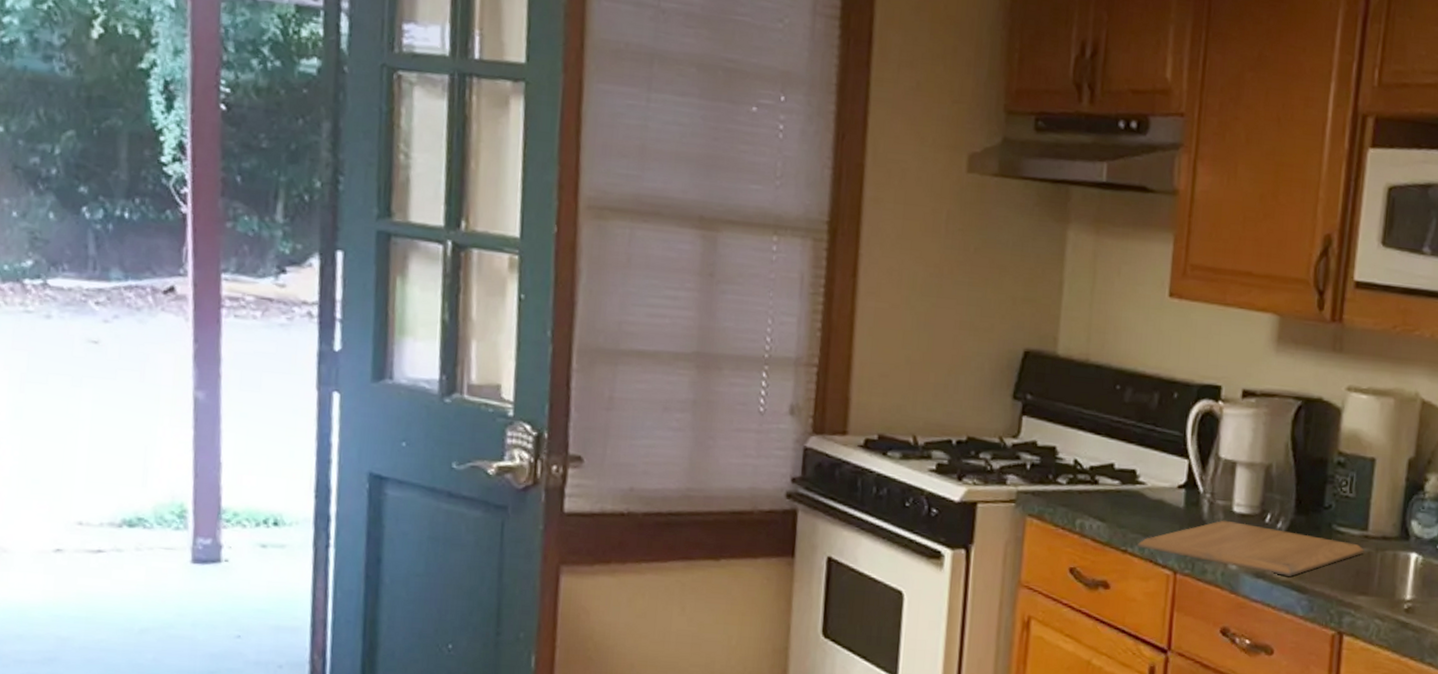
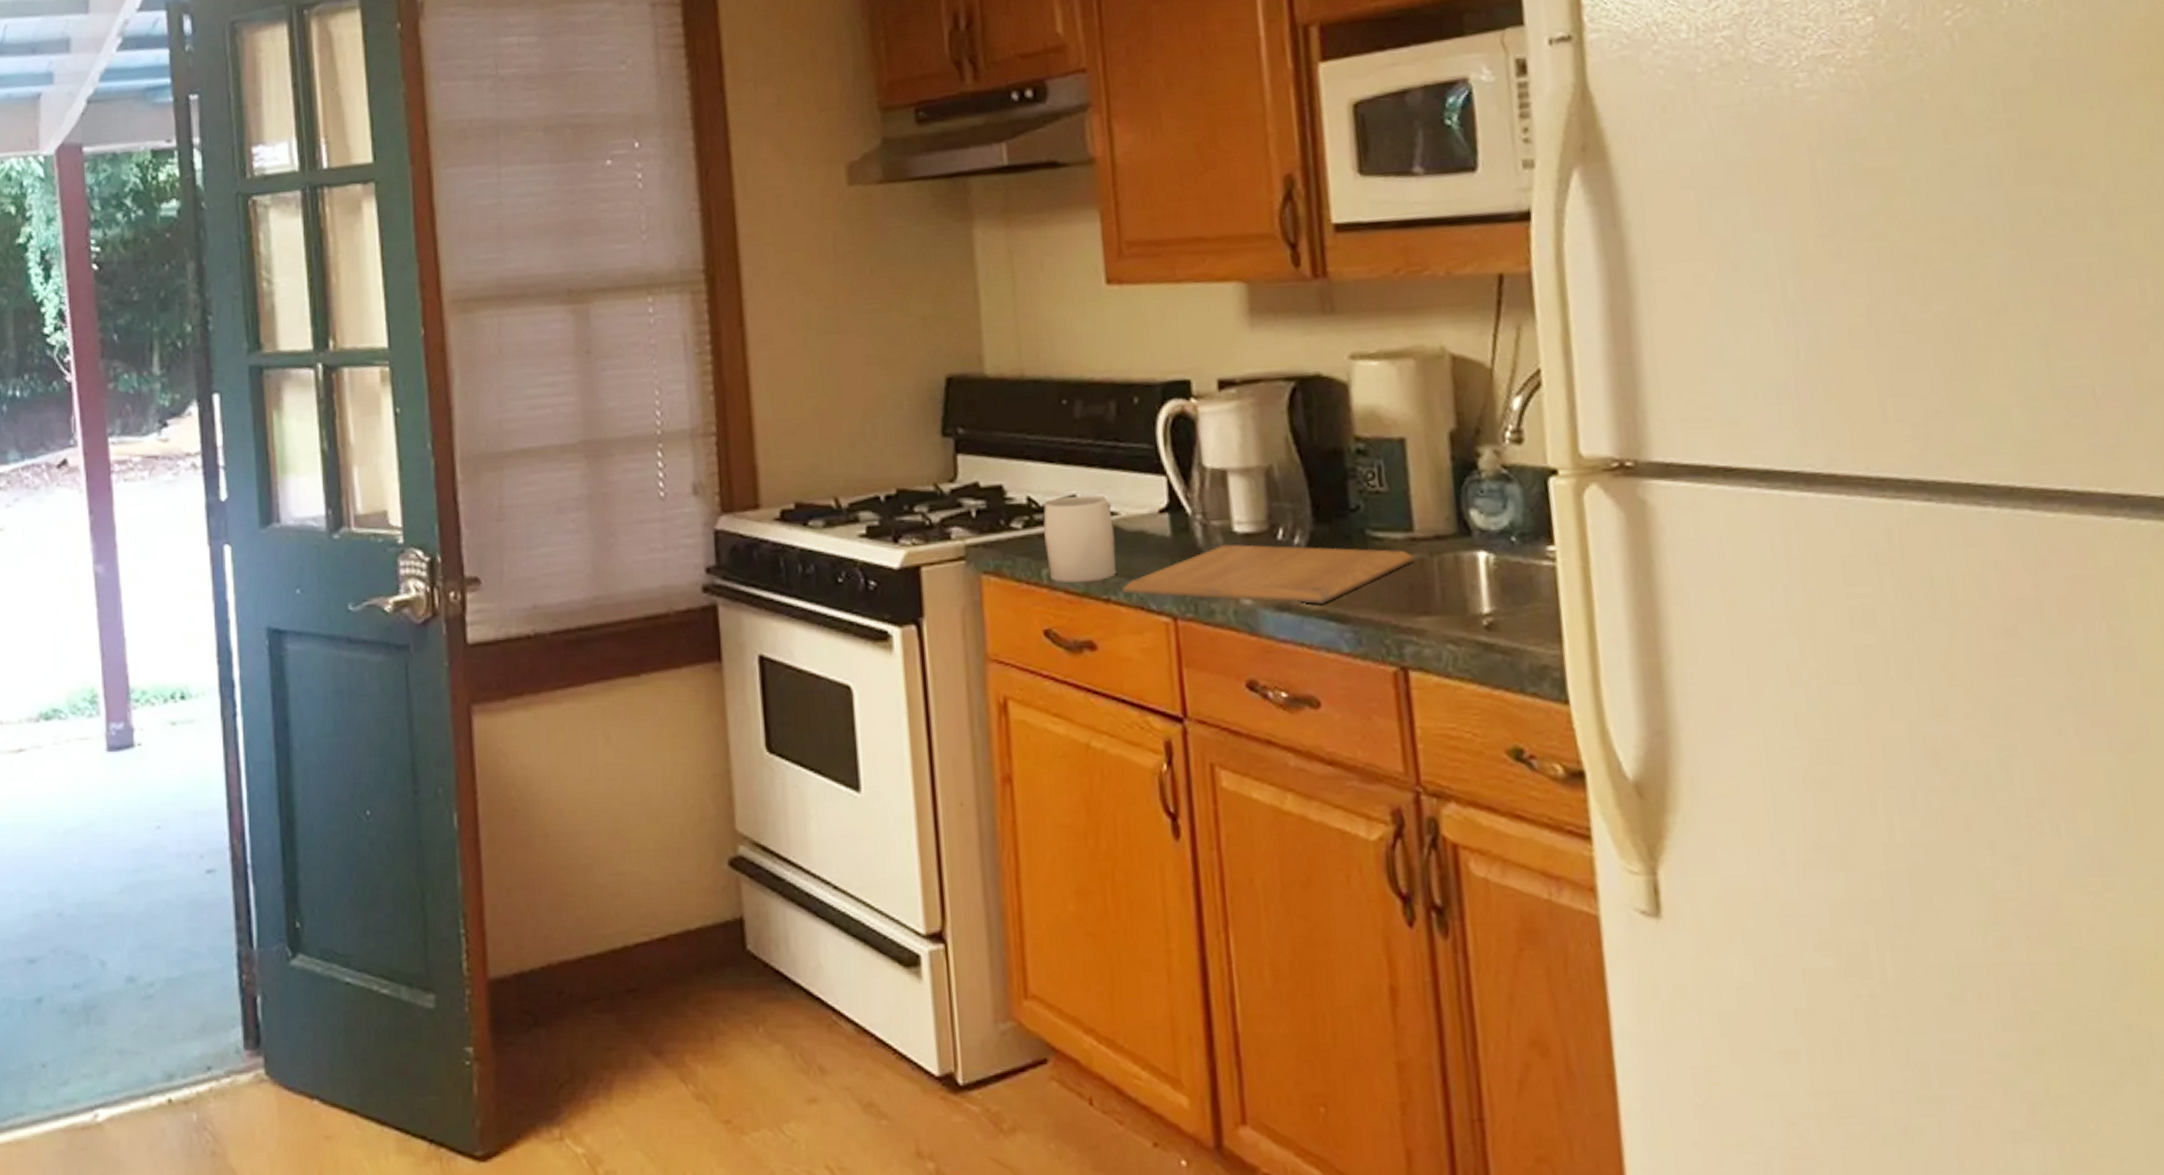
mug: none [1082,464,1140,535] -> present [1043,495,1116,584]

